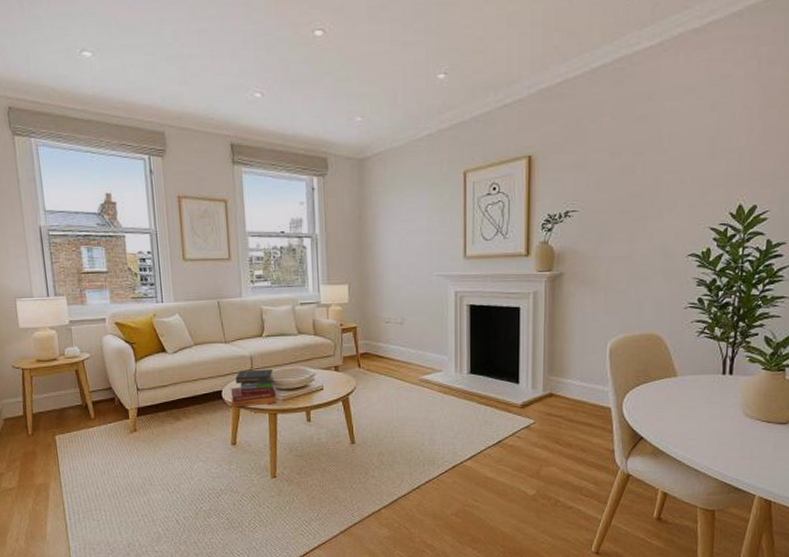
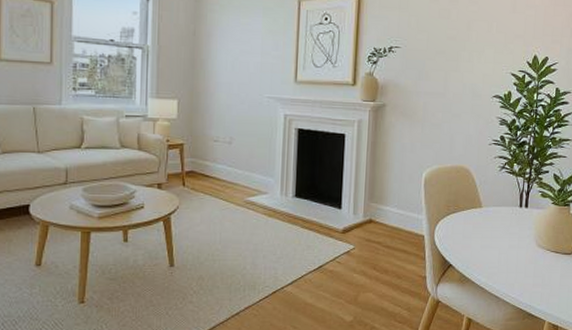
books: present [231,369,277,408] -> none [40,183,92,224]

